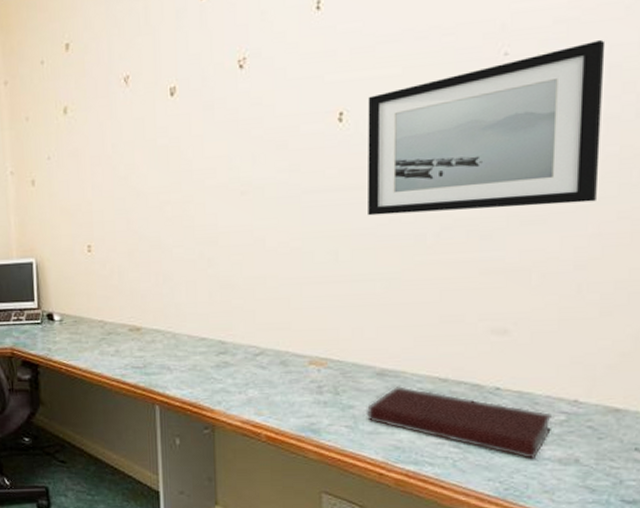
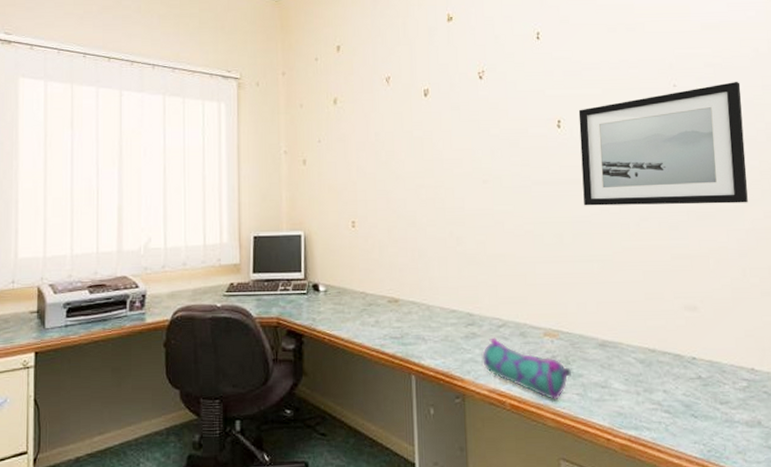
pencil case: none [235,366,341,433] -> present [482,337,572,401]
notebook: present [367,386,552,460] -> none [593,356,737,423]

